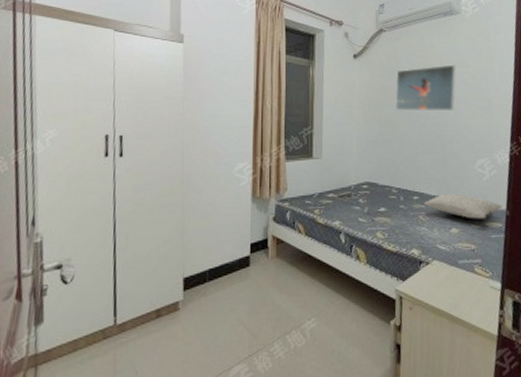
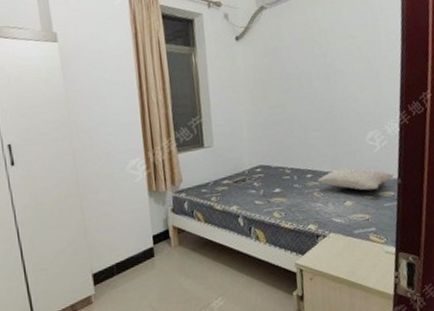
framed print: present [395,64,456,112] -> none [280,37,342,92]

